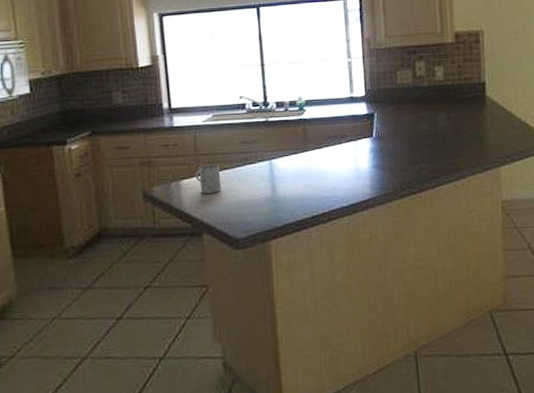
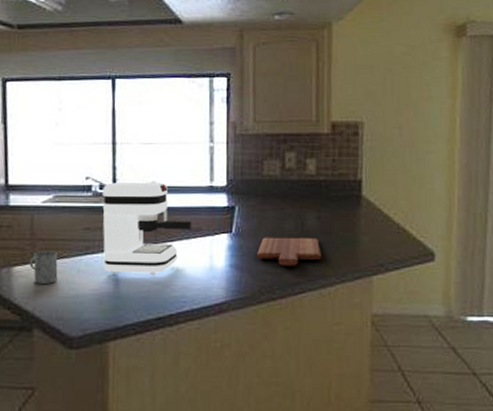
coffee maker: none [255,96,337,181] -> present [102,181,192,275]
cutting board: none [395,136,454,163] -> present [256,237,321,266]

